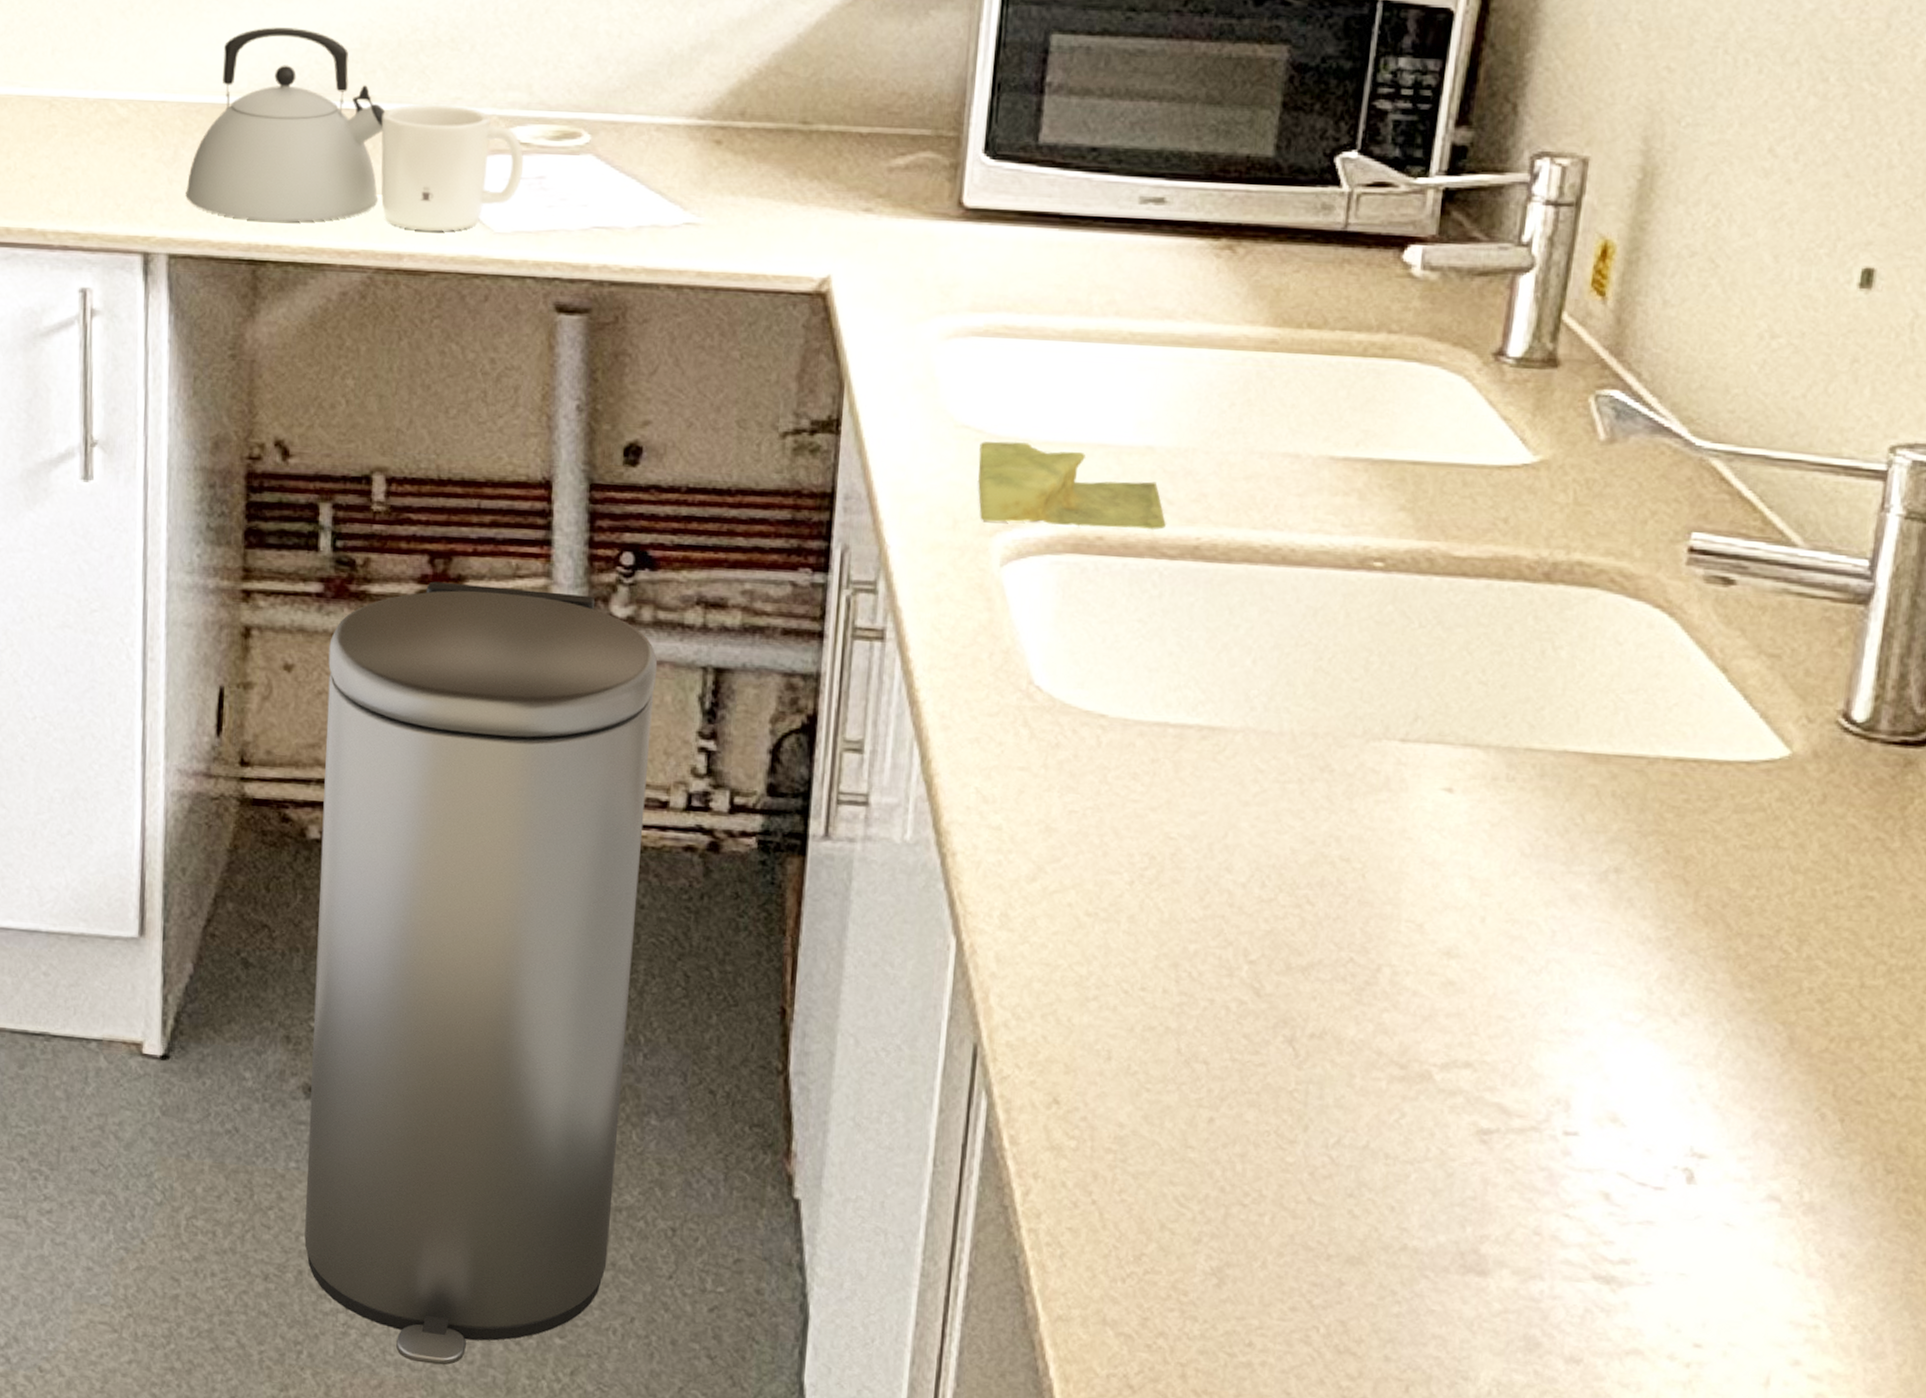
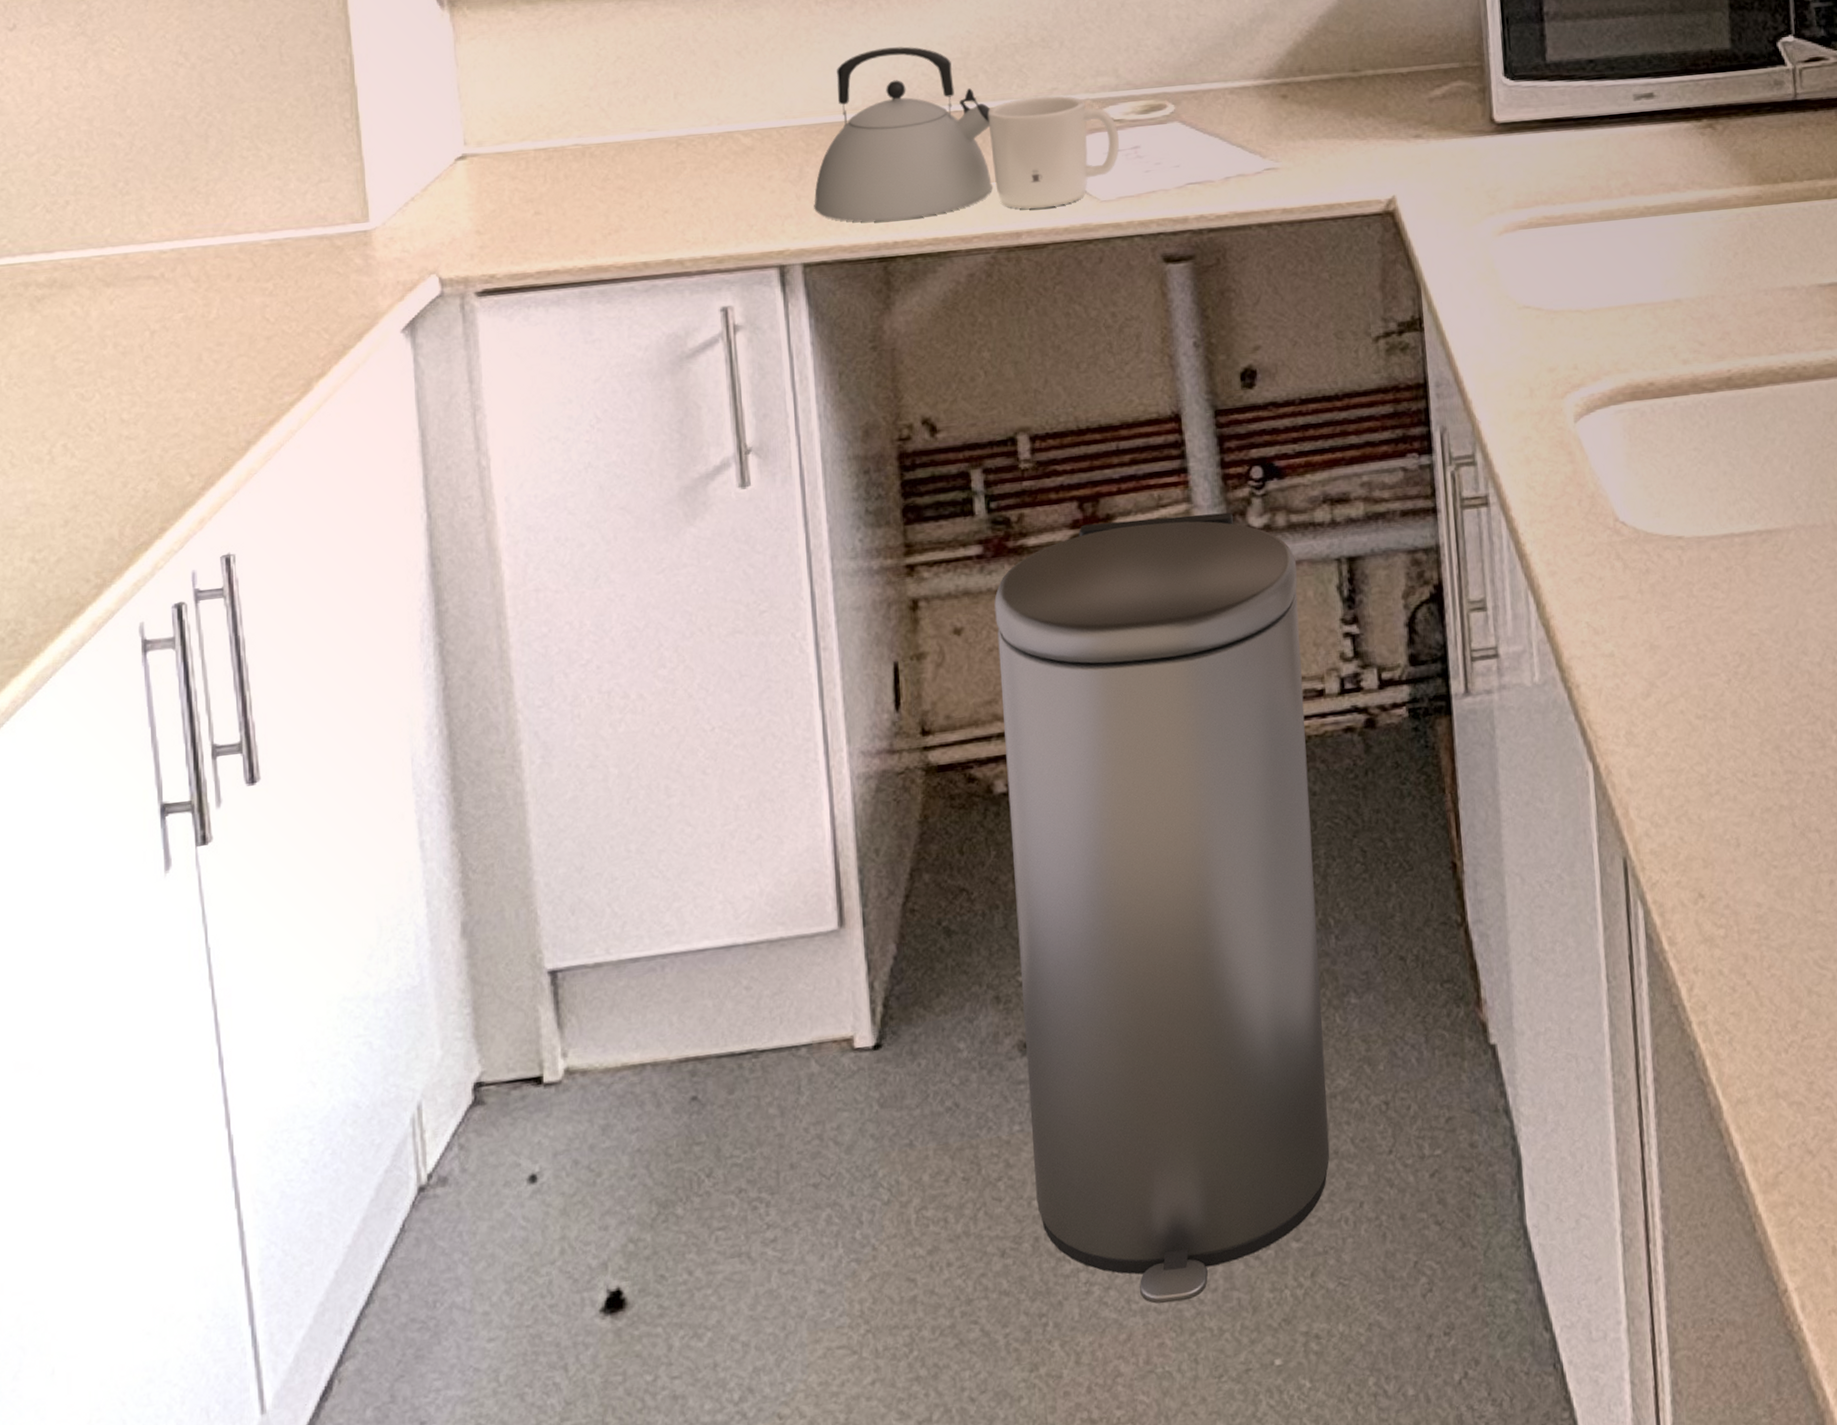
sponge: present [978,441,1166,530] -> none [1540,312,1702,386]

